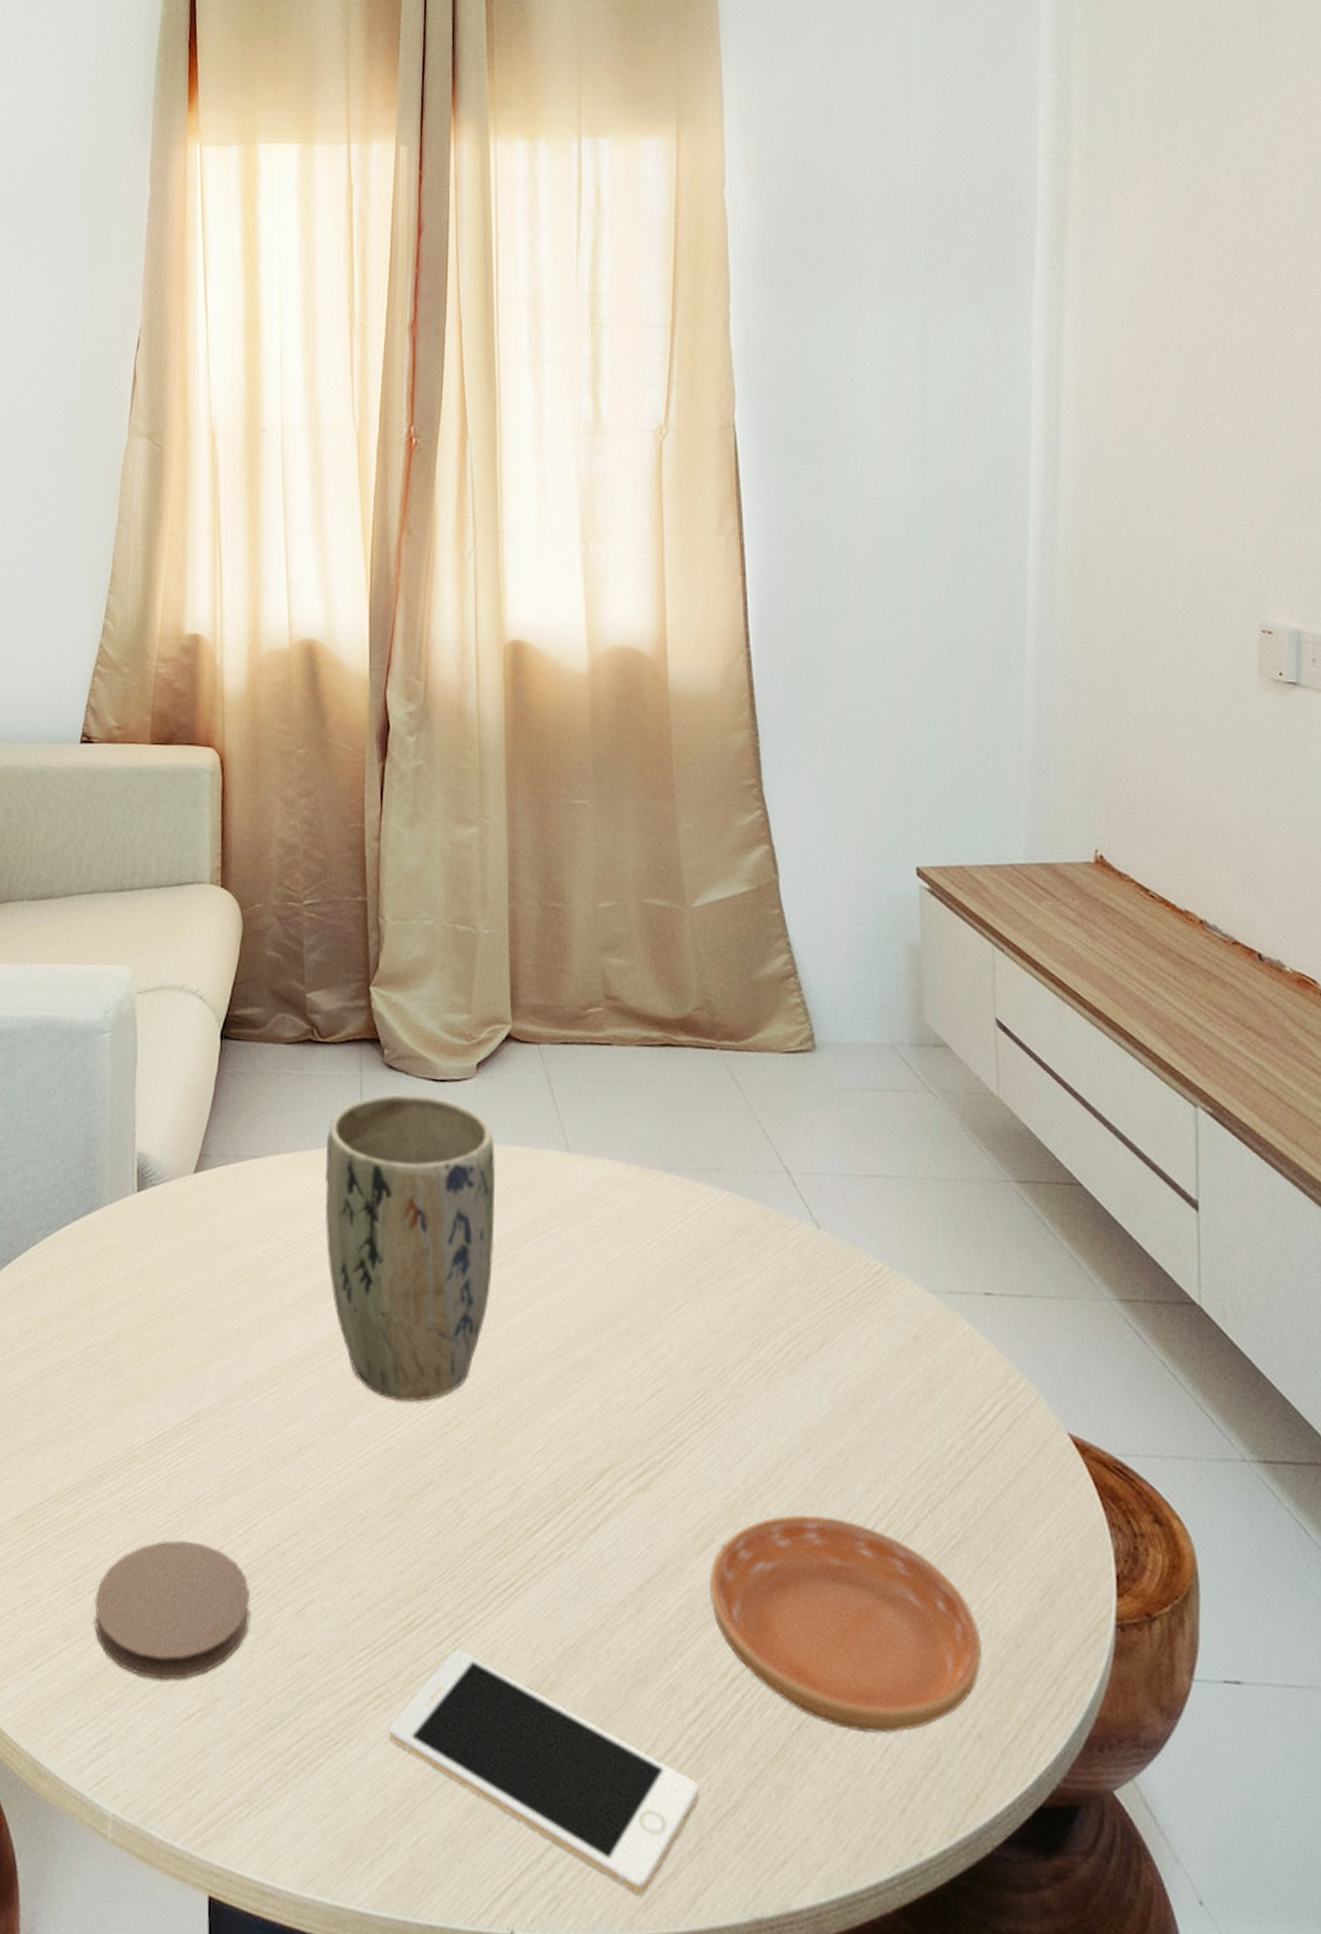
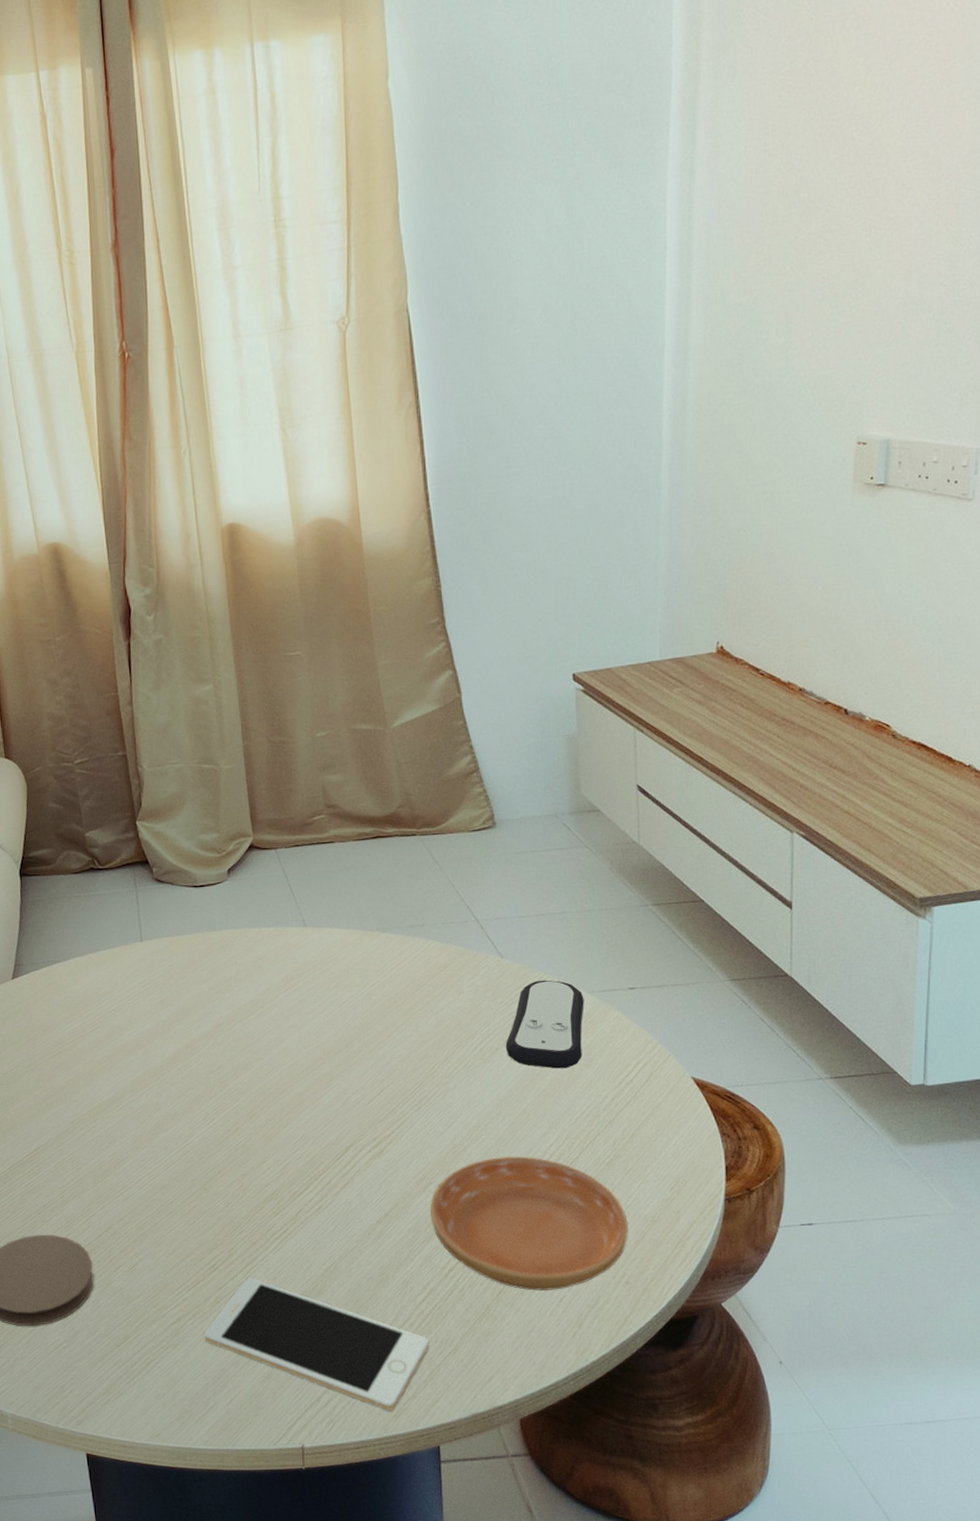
plant pot: present [325,1094,495,1402] -> none [114,899,253,1120]
remote control: none [819,1265,925,1397] -> present [505,980,584,1069]

